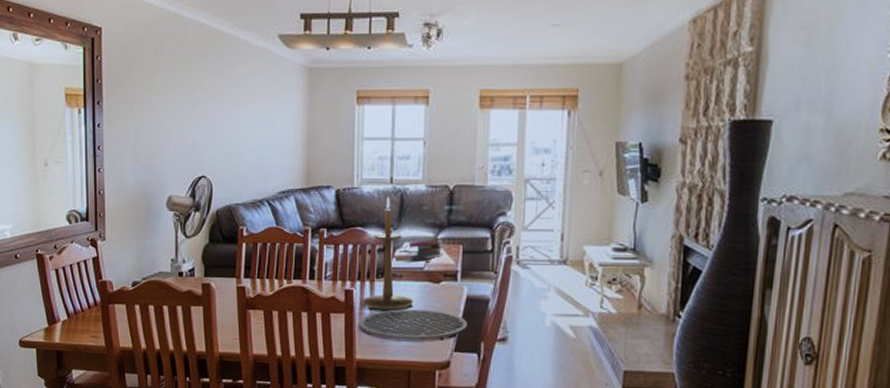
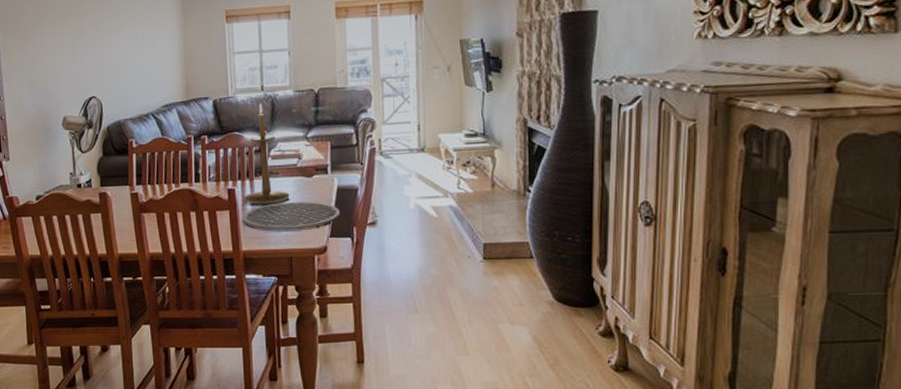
books: present [409,238,443,261] -> none [282,137,314,159]

